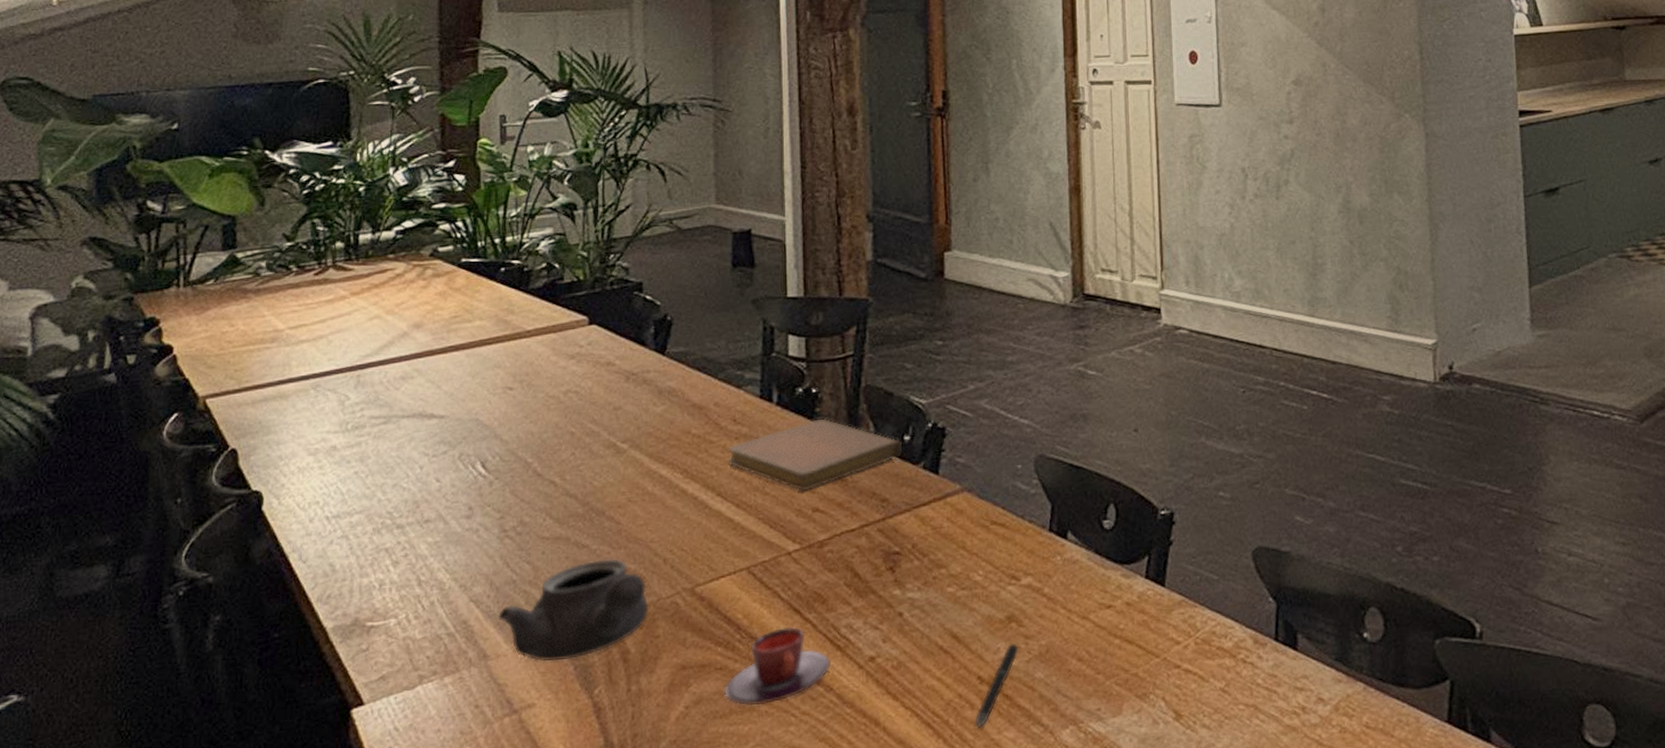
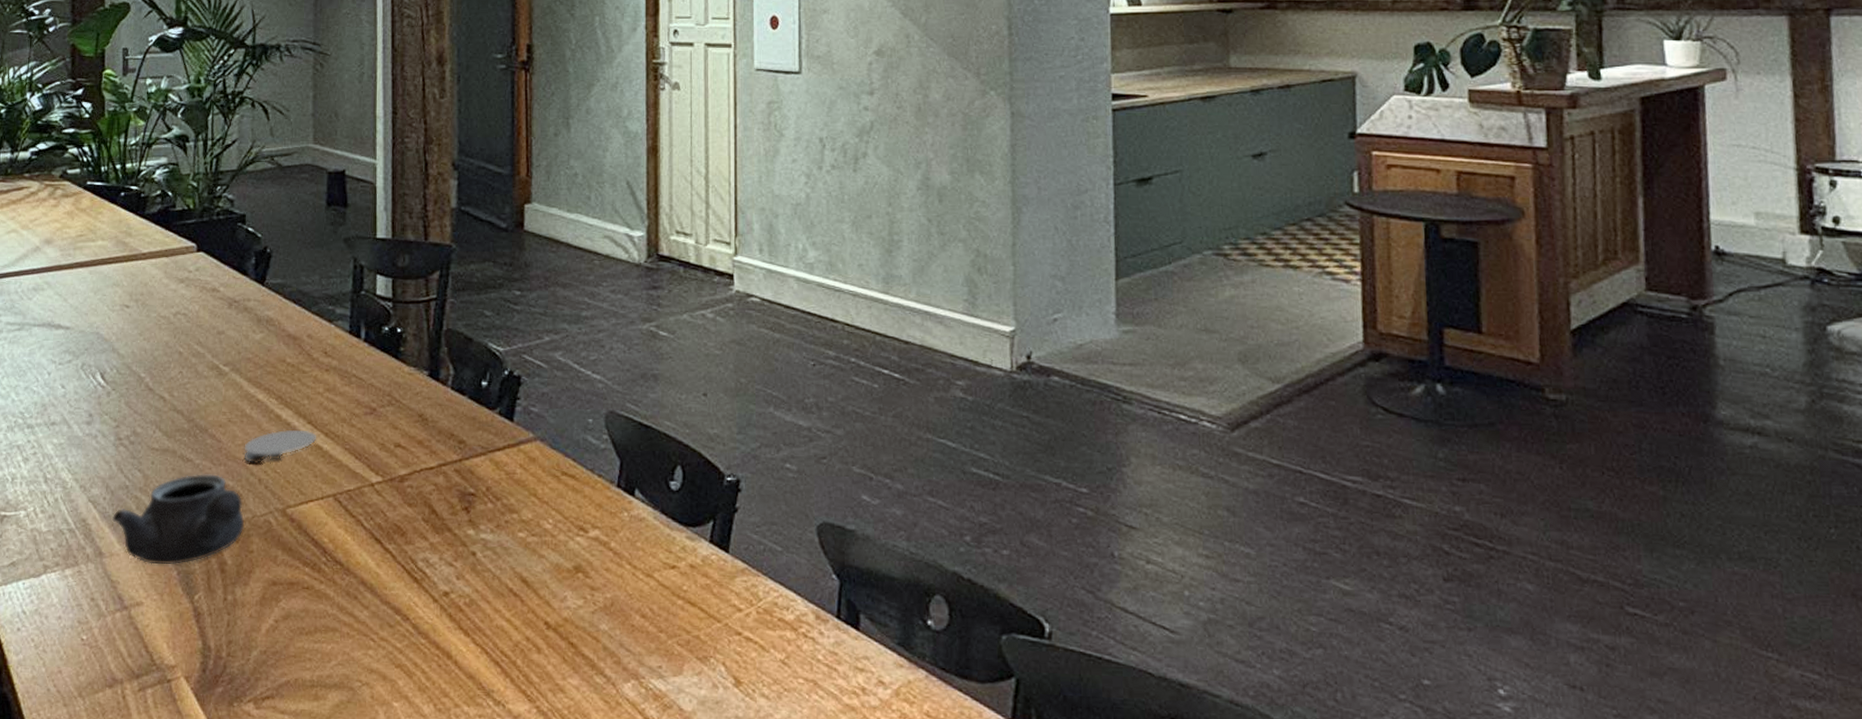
coaster: none [646,502,728,544] -> present [244,429,317,464]
teacup: present [724,626,831,706] -> none [310,554,408,627]
notebook: present [728,418,903,491] -> none [319,358,480,427]
pen: present [974,643,1019,728] -> none [541,593,585,672]

